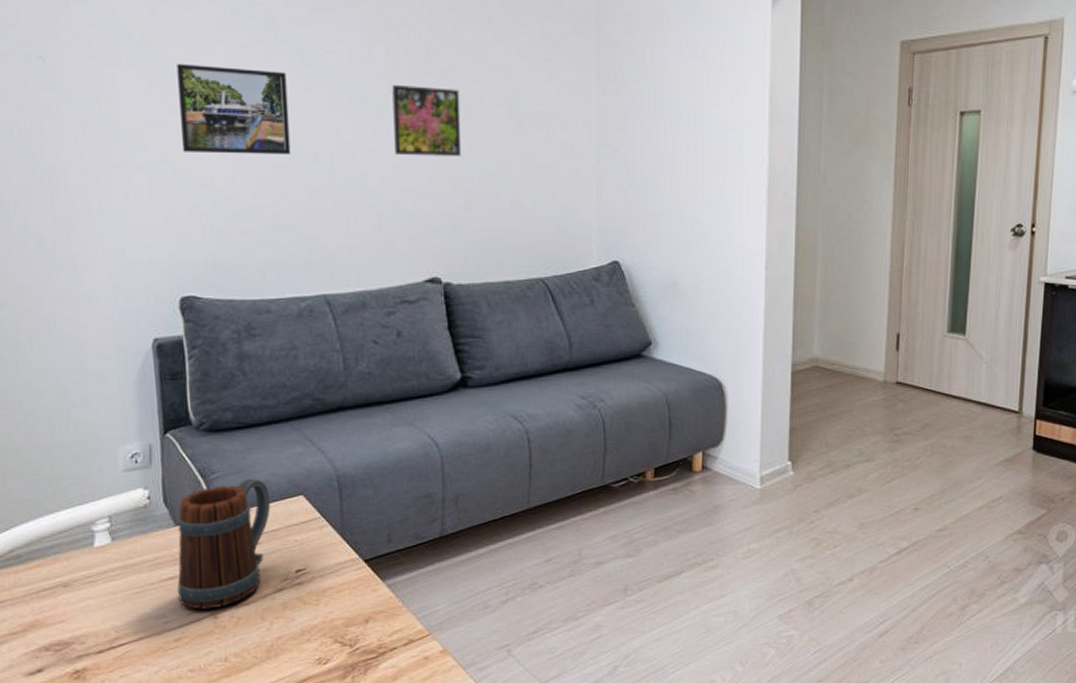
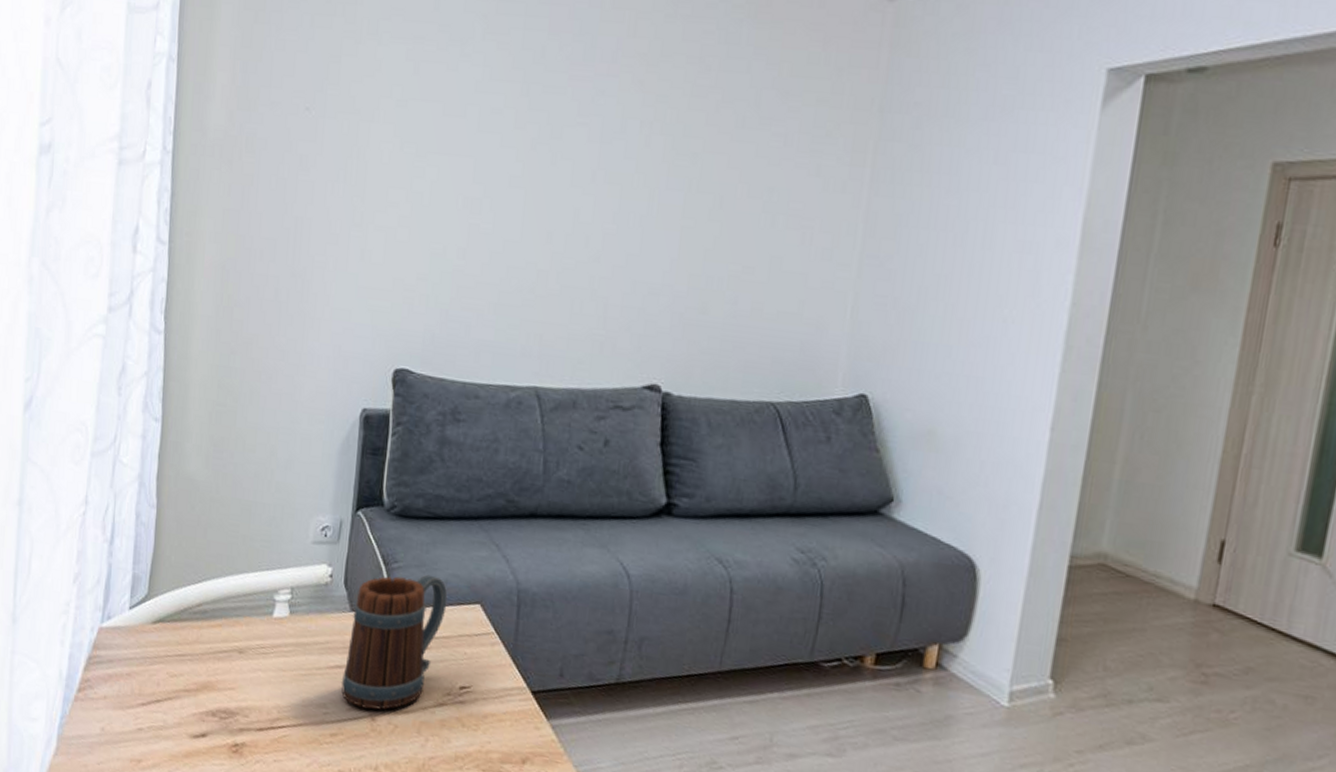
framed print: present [176,63,291,154] -> none [422,125,534,230]
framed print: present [392,84,462,156] -> none [632,164,712,251]

